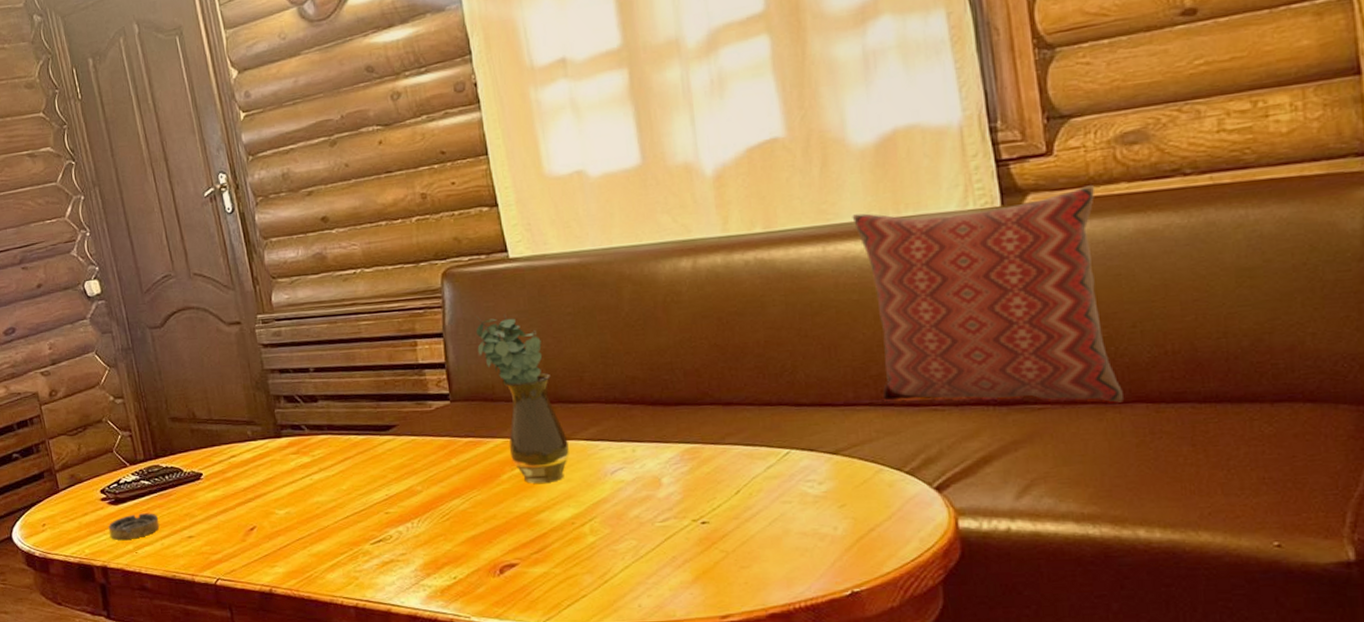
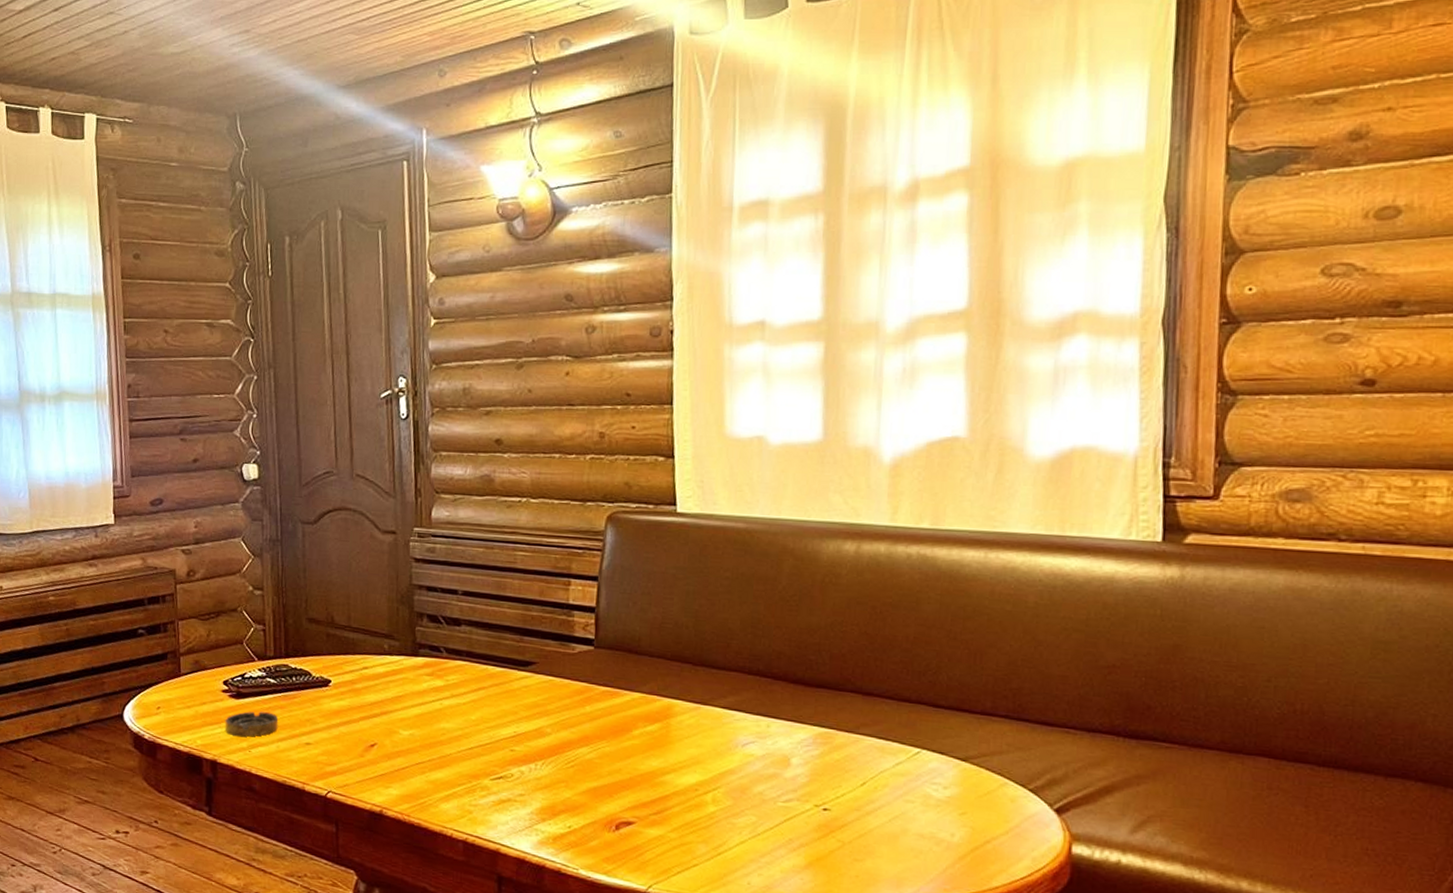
vase: present [475,313,570,484] -> none [630,565,705,745]
pillow: present [852,185,1123,403] -> none [1018,526,1254,754]

